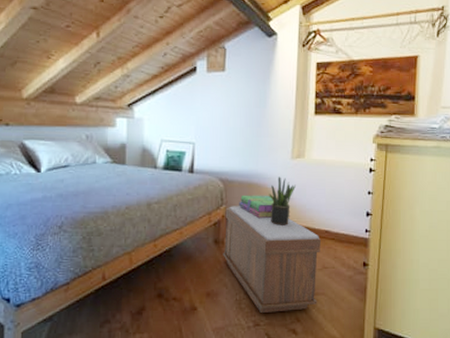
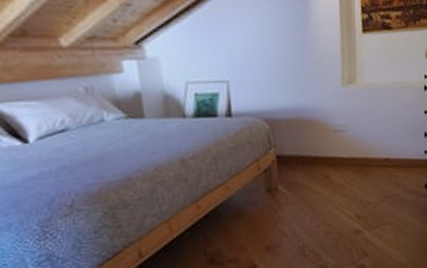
bench: present [223,206,320,313] -> none [275,146,383,256]
stack of books: present [239,195,290,219] -> none [289,130,347,157]
potted plant: present [269,177,296,225] -> none [322,107,350,162]

